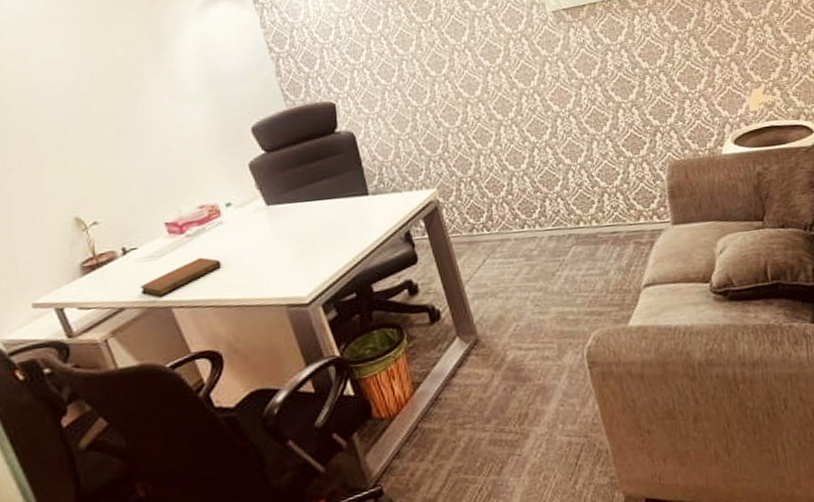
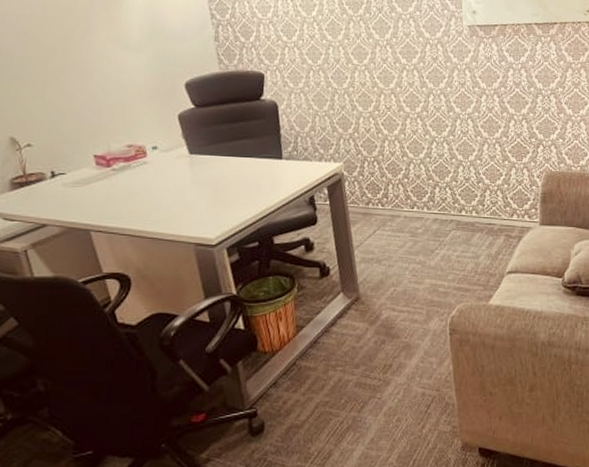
notebook: present [140,257,221,297] -> none [63,190,141,220]

